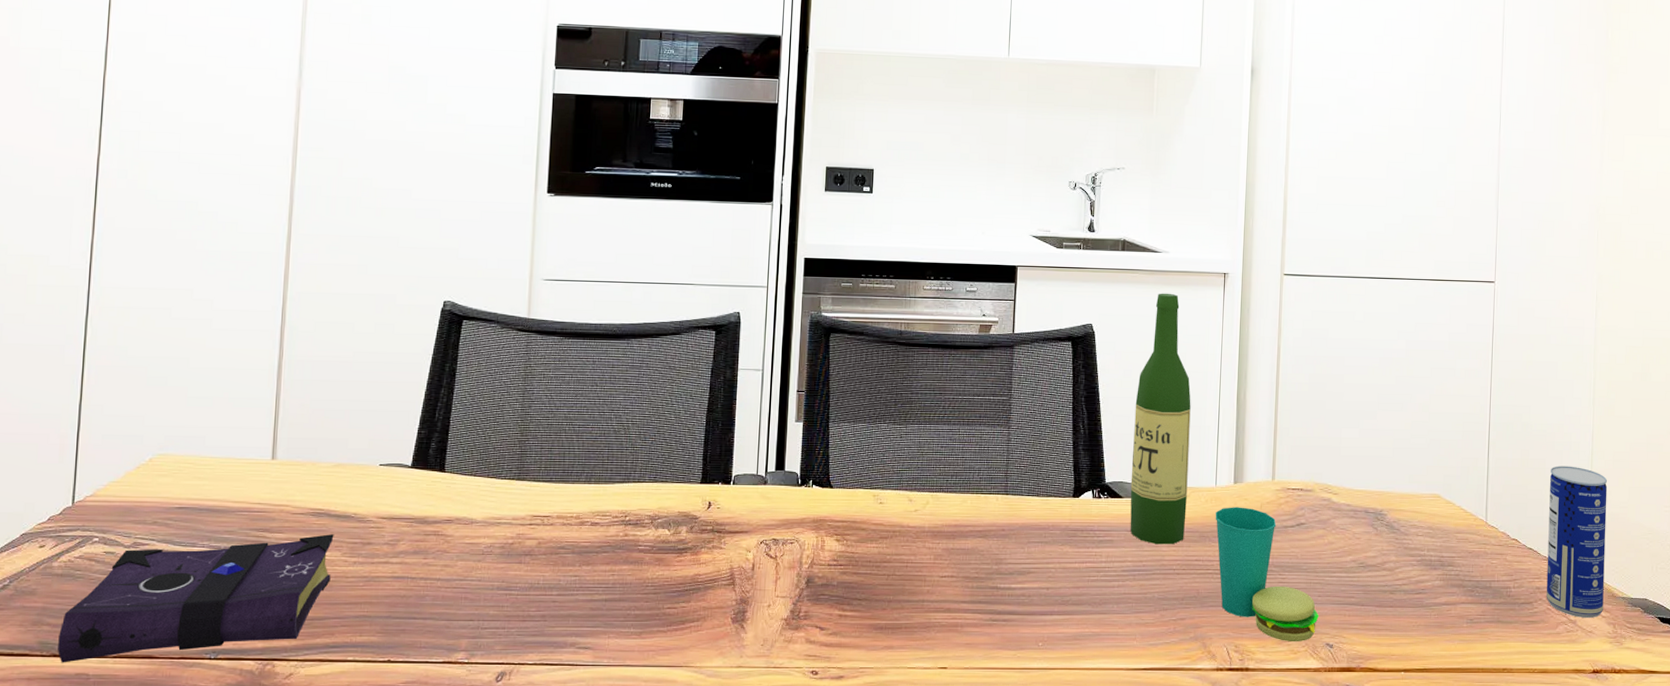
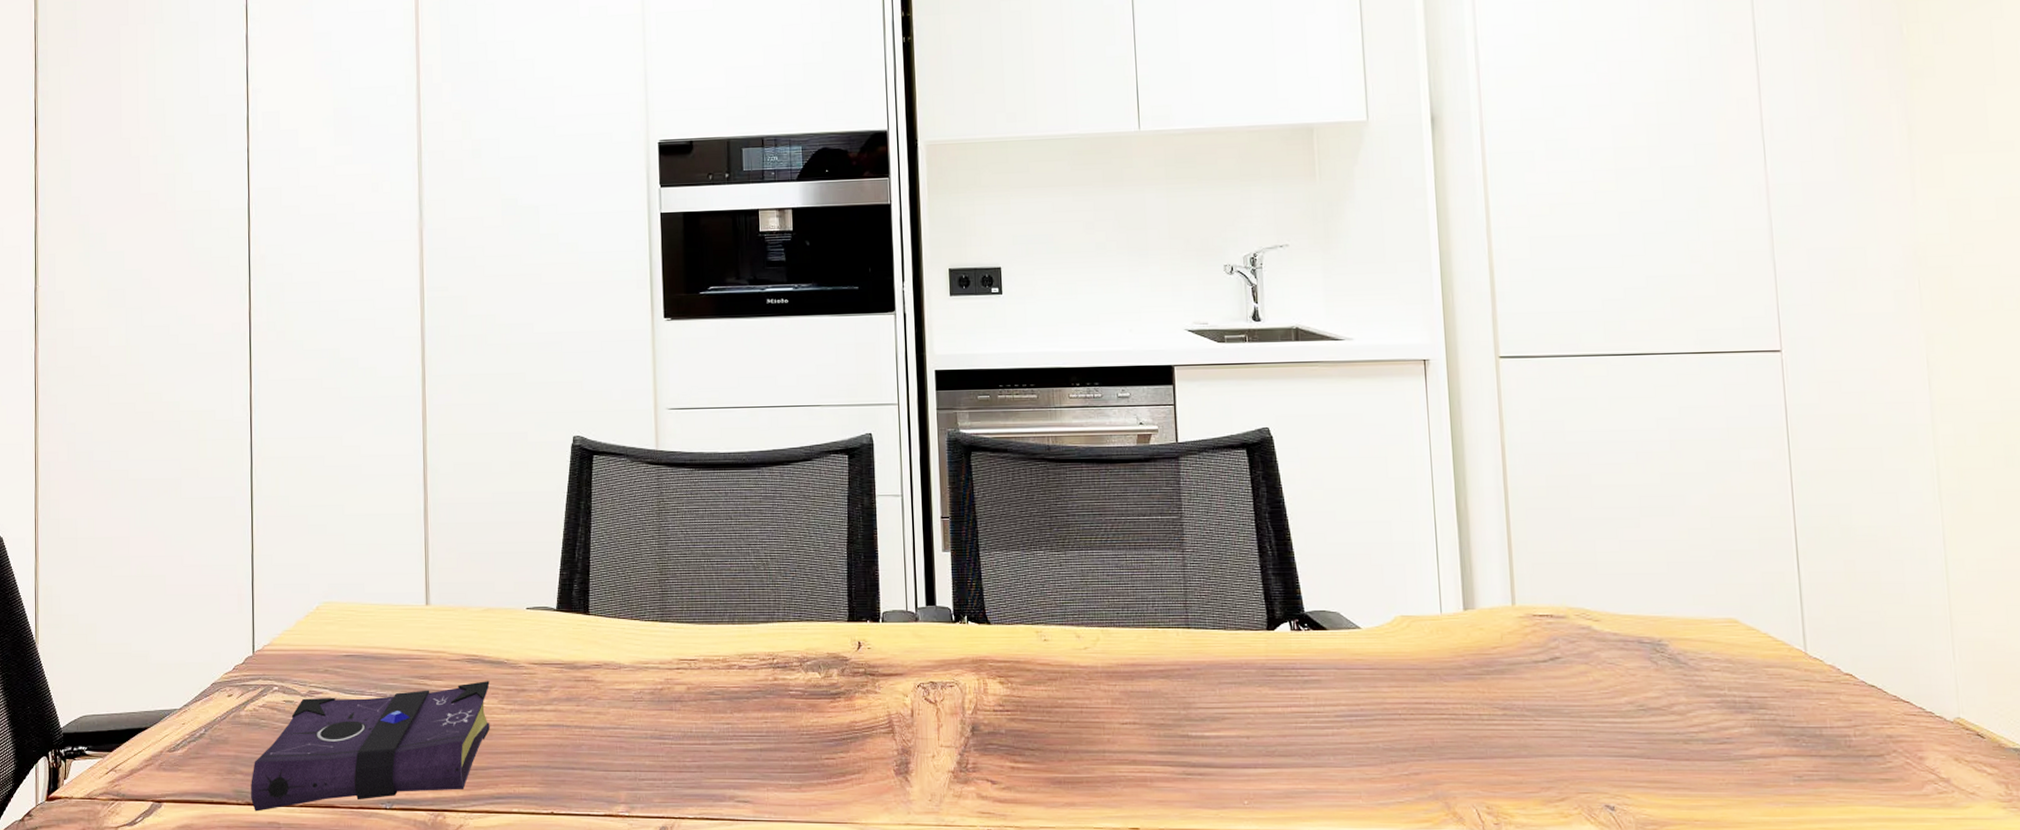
wine bottle: present [1130,293,1191,545] -> none [1330,387,1408,685]
cup: present [1215,507,1319,642] -> none [1444,638,1592,803]
beverage can: present [1546,466,1608,619] -> none [1889,579,1988,776]

